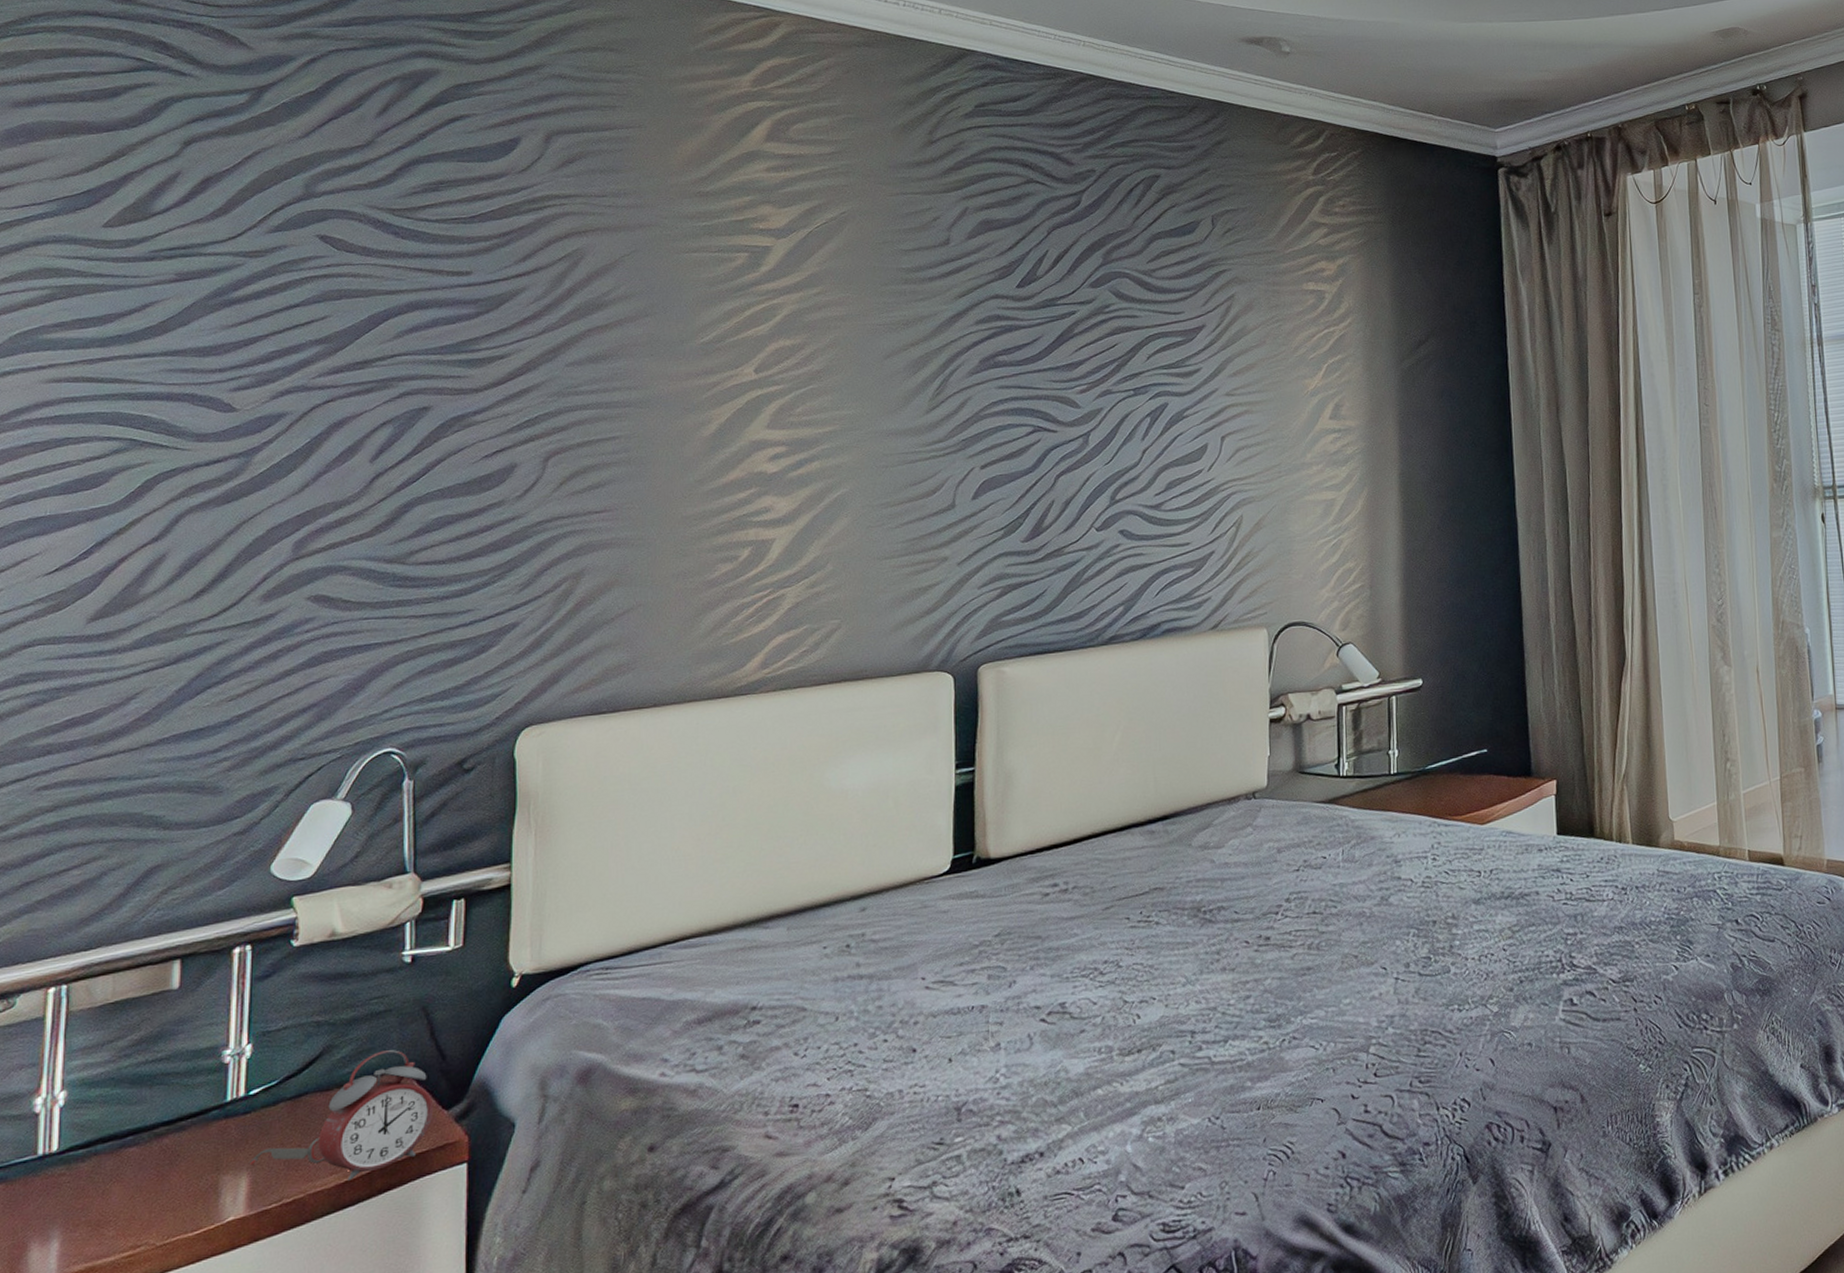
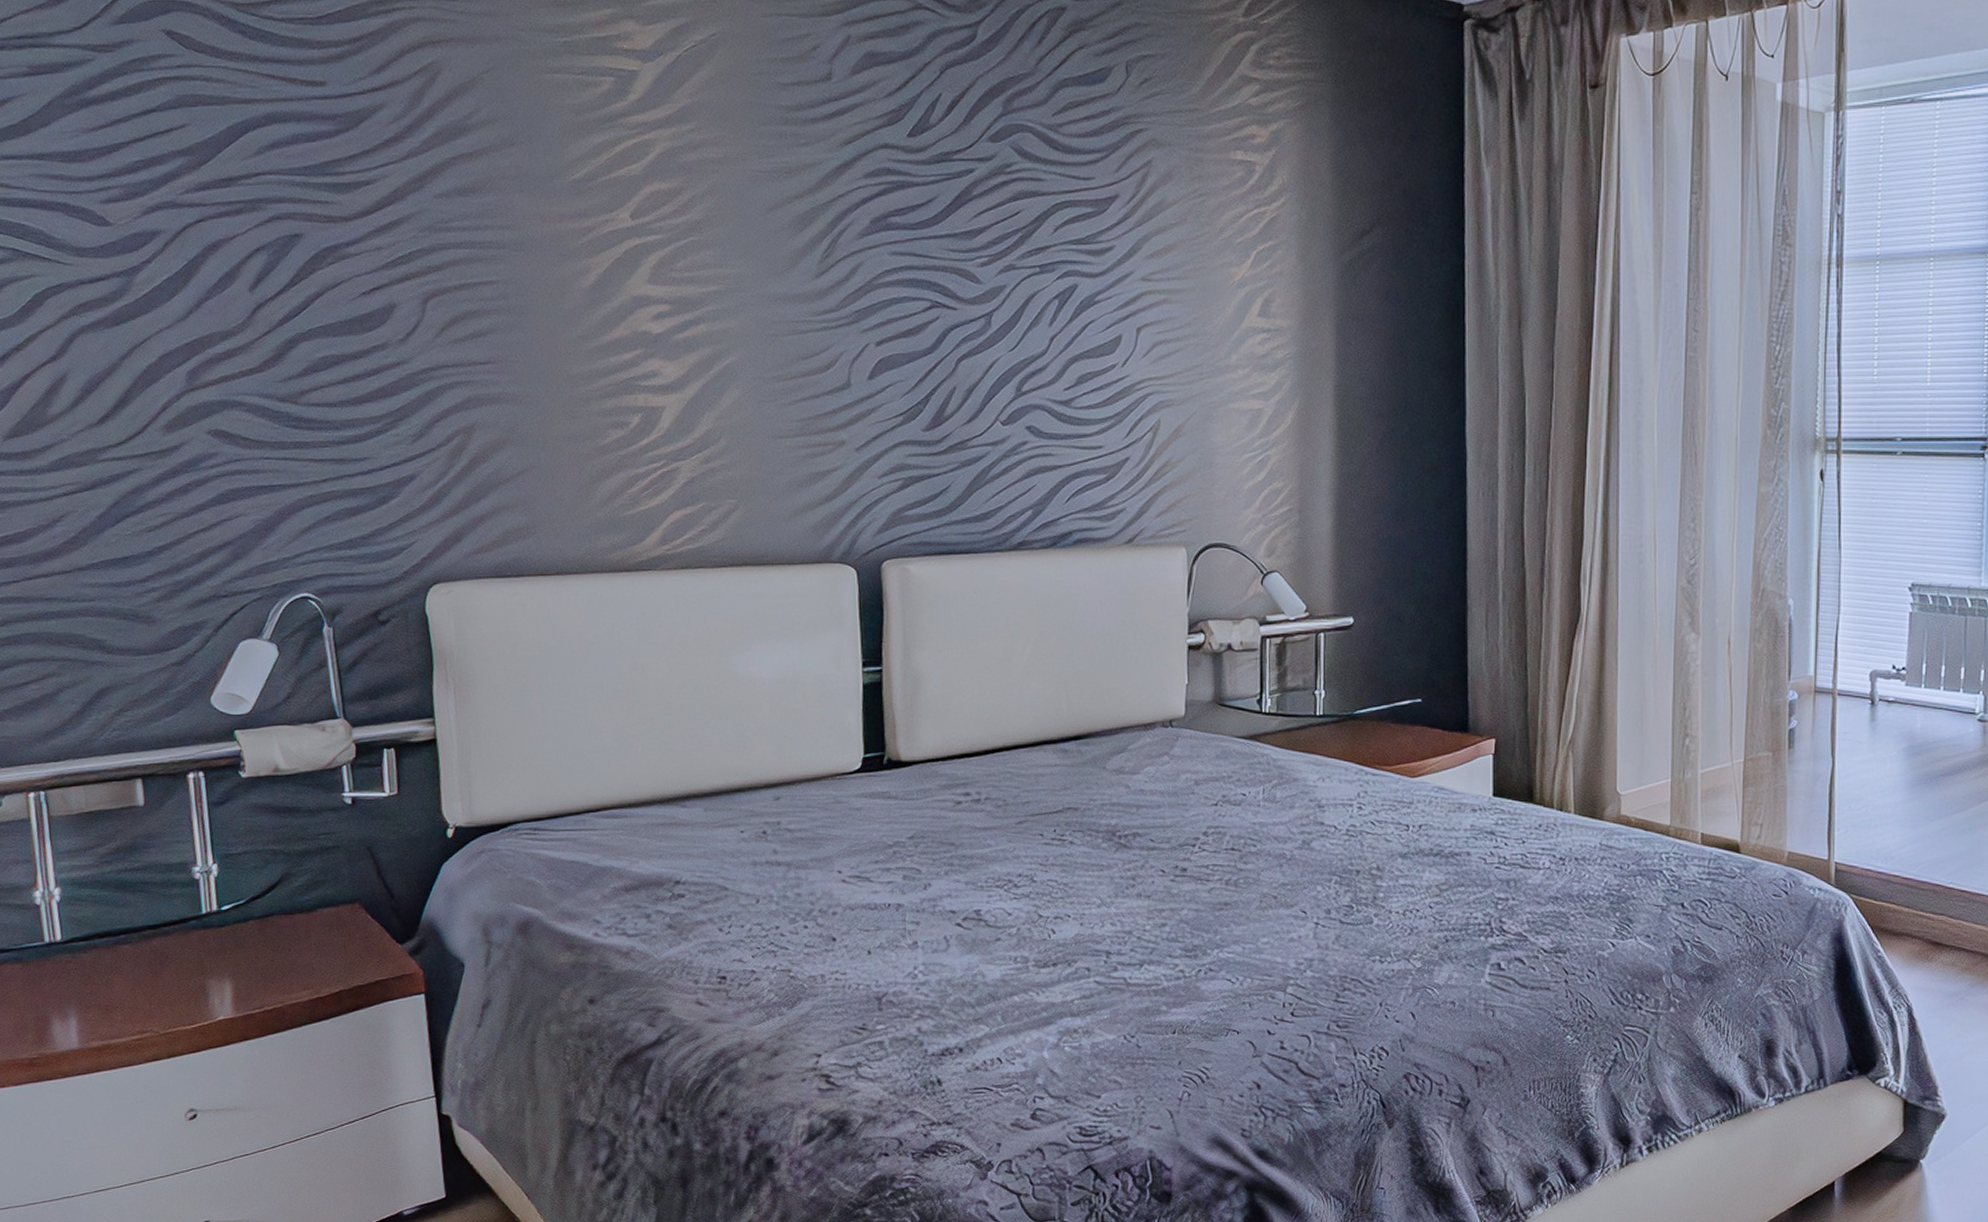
spectacles: present [248,1138,325,1166] -> none [229,956,297,978]
alarm clock: present [318,1050,434,1180] -> none [288,884,389,997]

